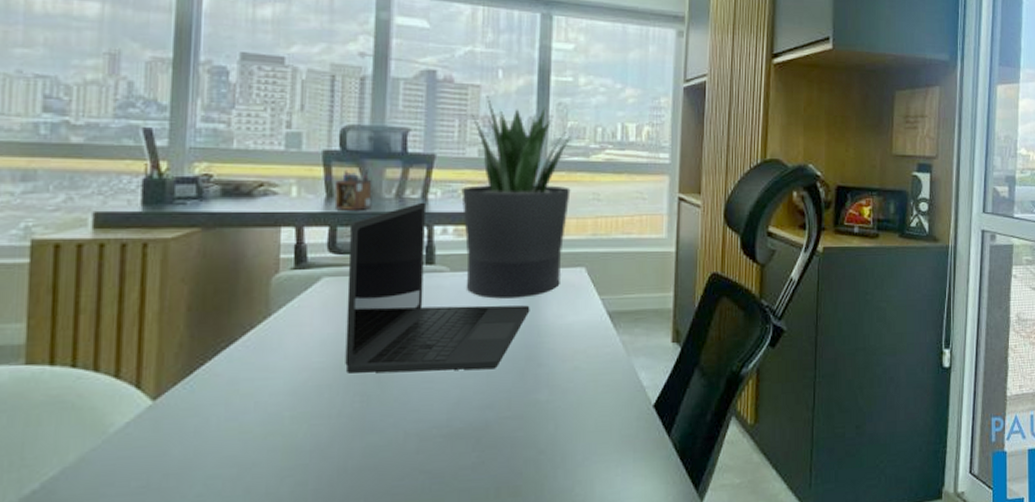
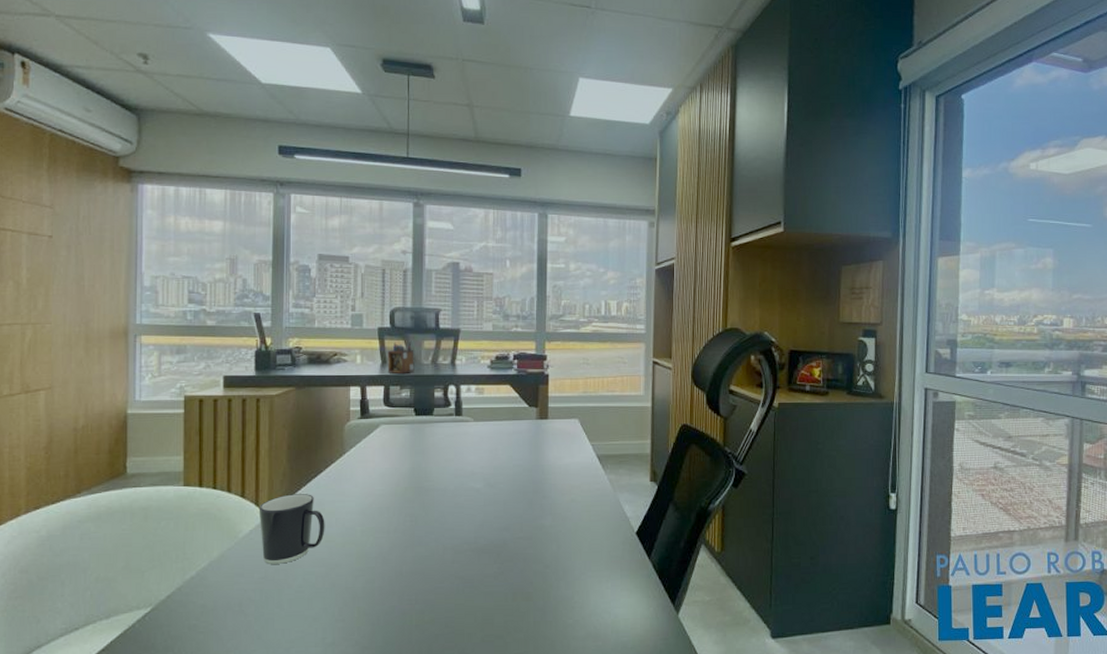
mug: none [140,370,239,468] -> present [258,494,325,564]
laptop: present [345,202,530,373] -> none [398,367,536,499]
planter: present [461,95,571,299] -> none [481,281,565,443]

